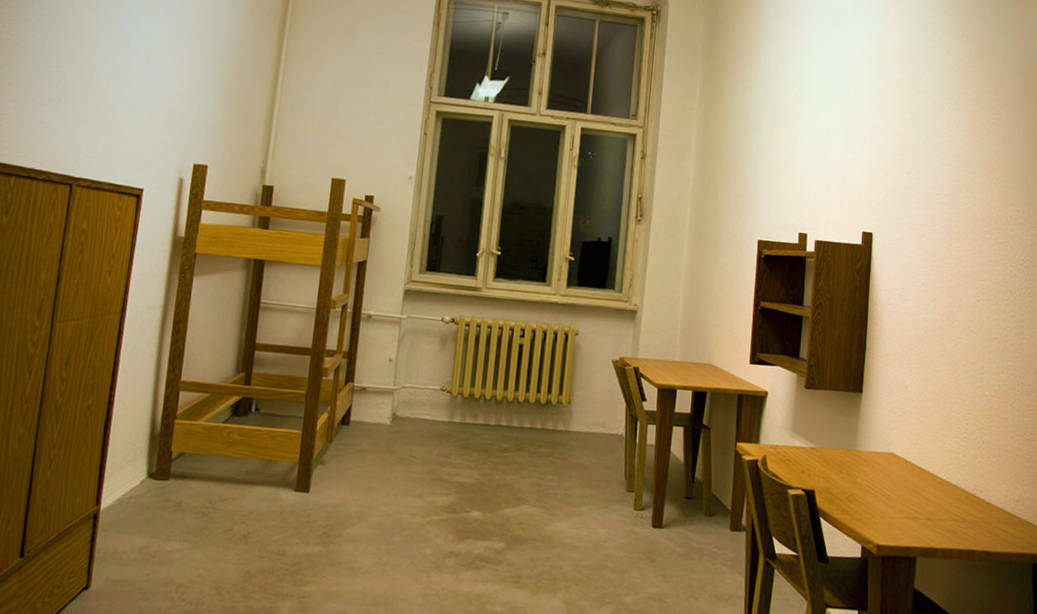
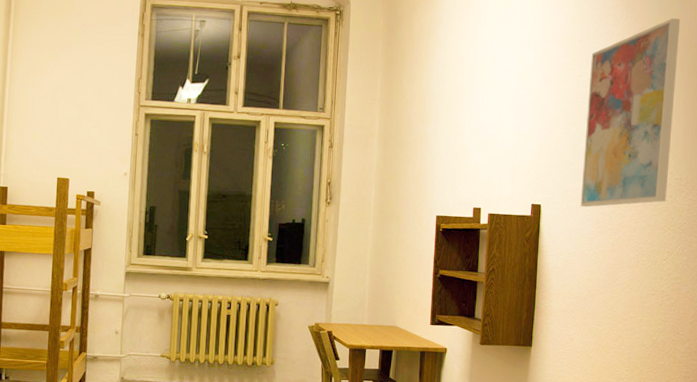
wall art: none [915,38,1020,238] -> present [580,18,681,208]

